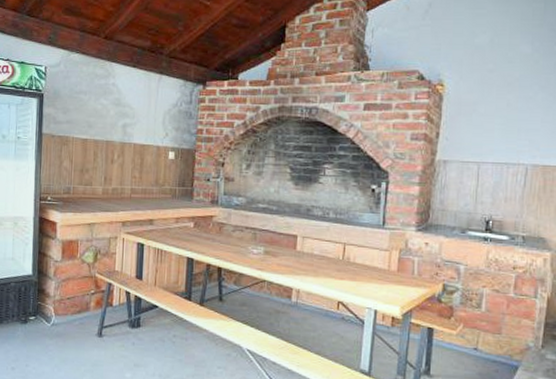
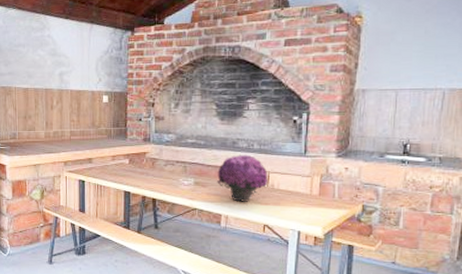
flower: none [289,223,344,276] -> present [217,154,268,202]

